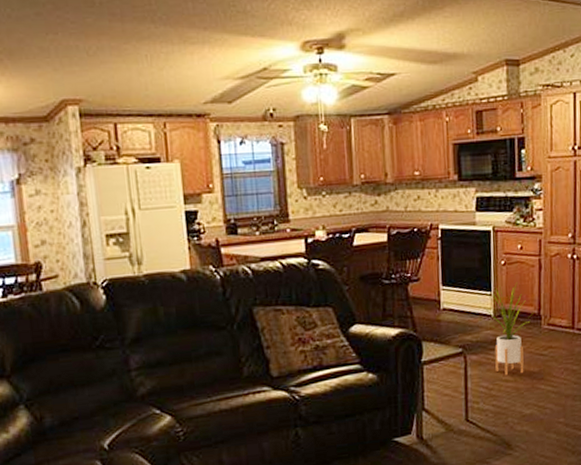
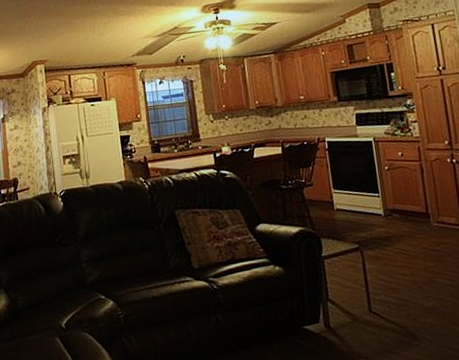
house plant: present [485,282,533,376] -> none [373,185,421,270]

